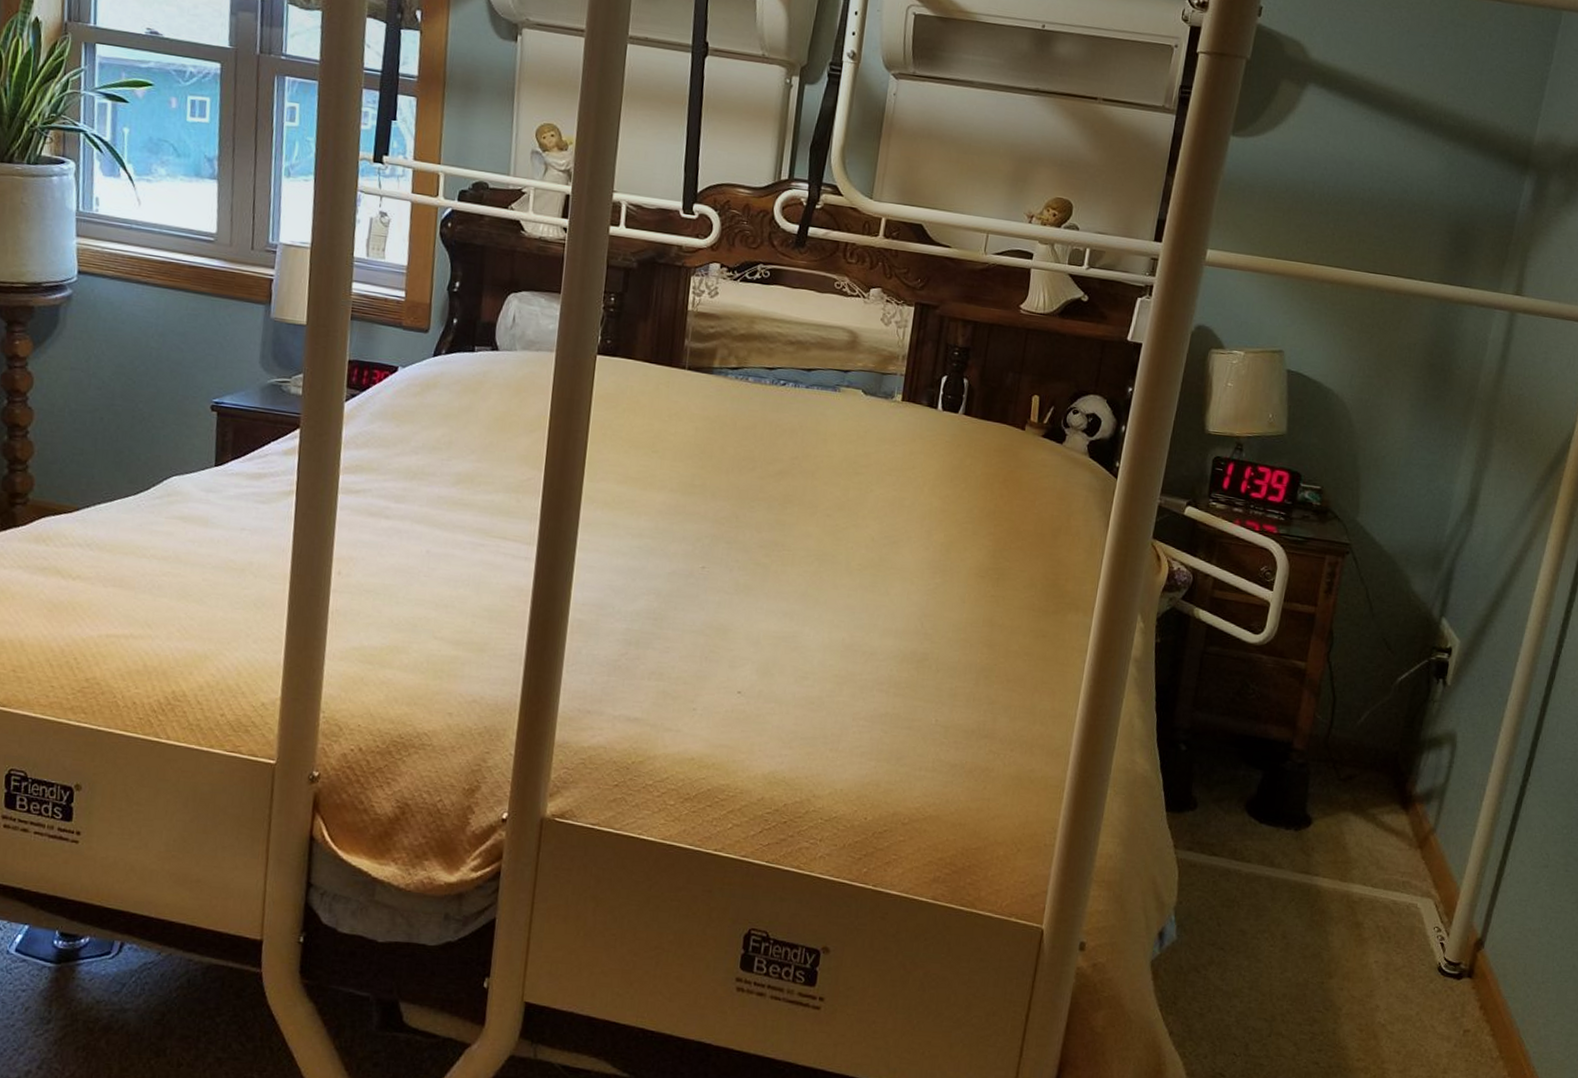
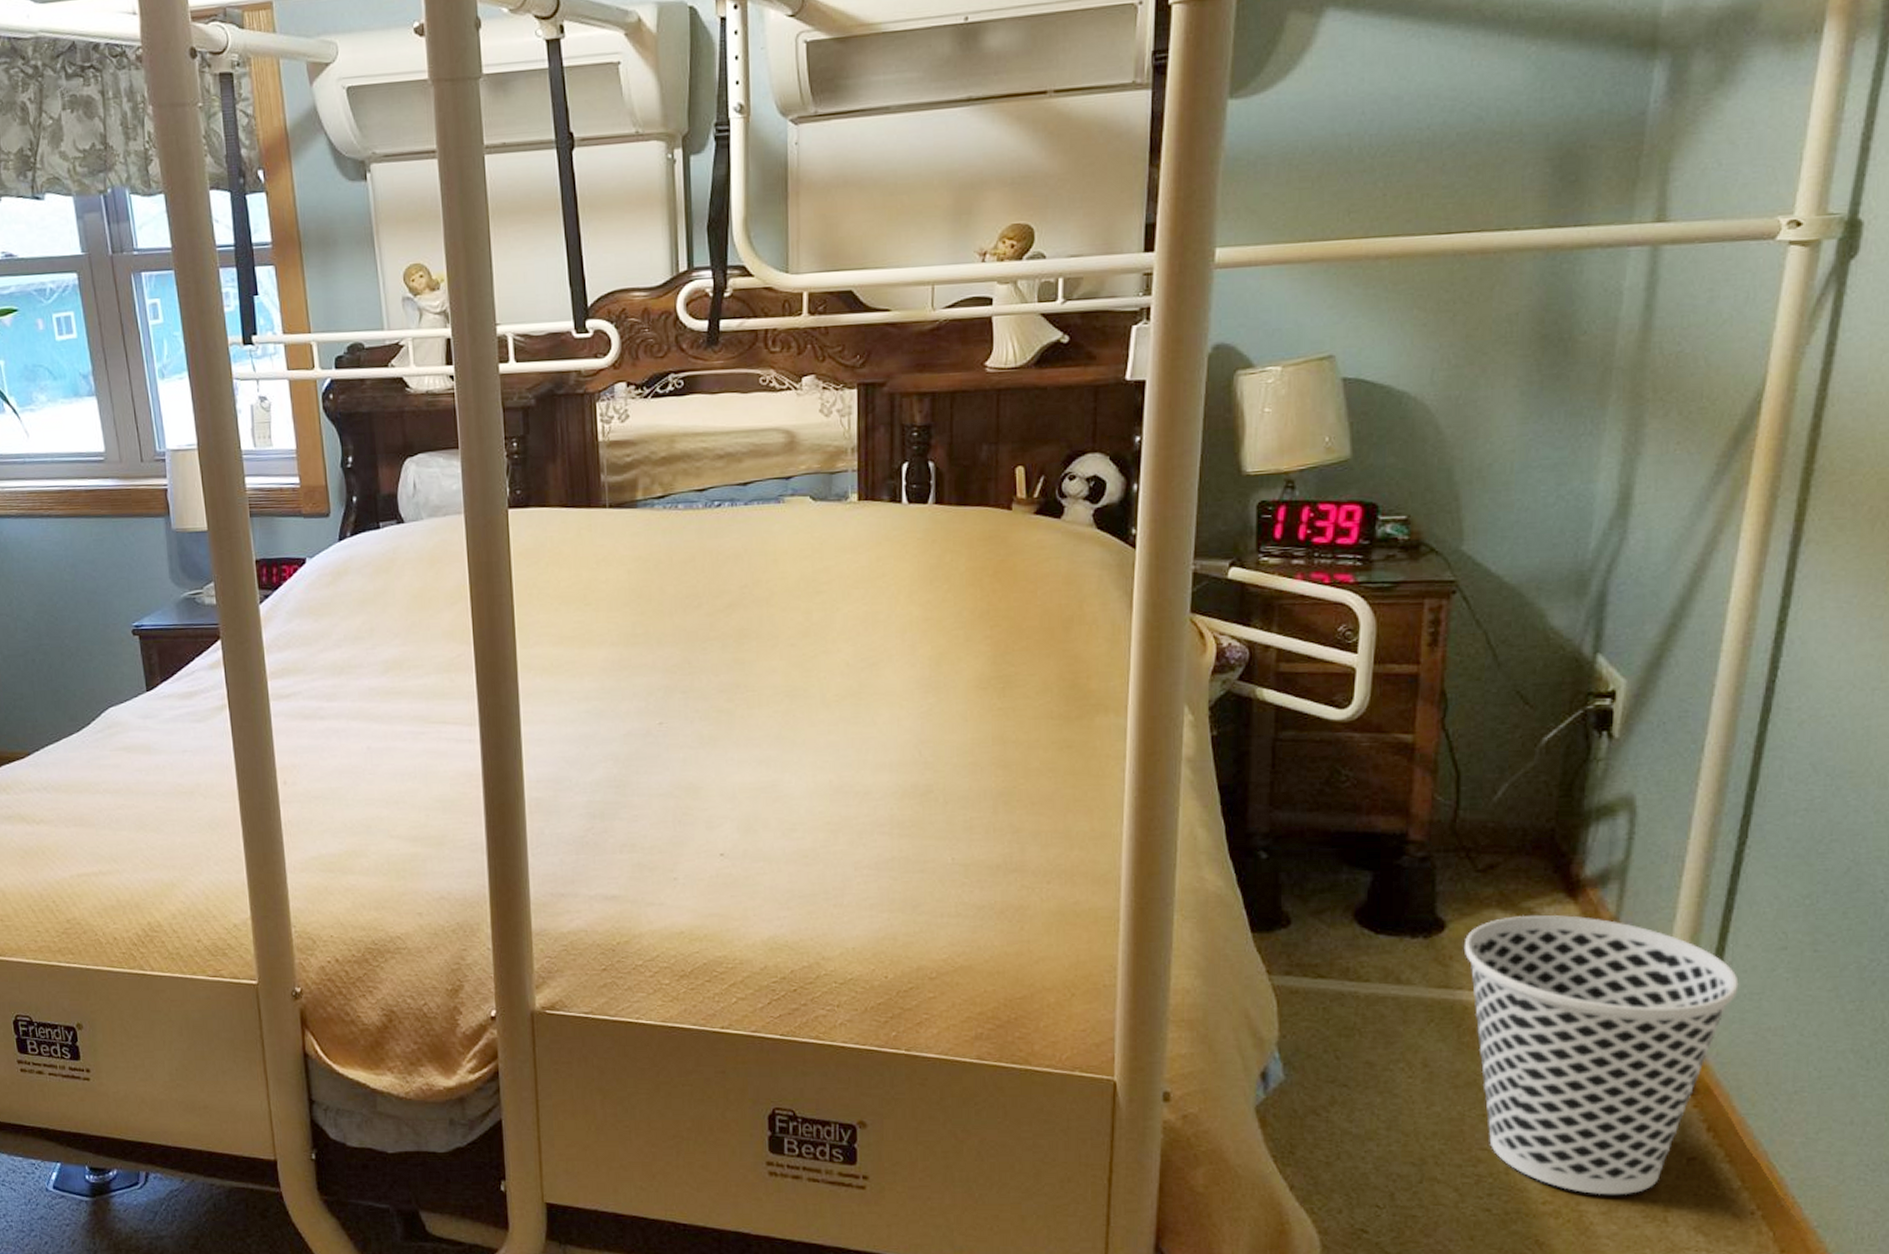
wastebasket: none [1323,819,1513,1057] -> present [1463,915,1739,1195]

